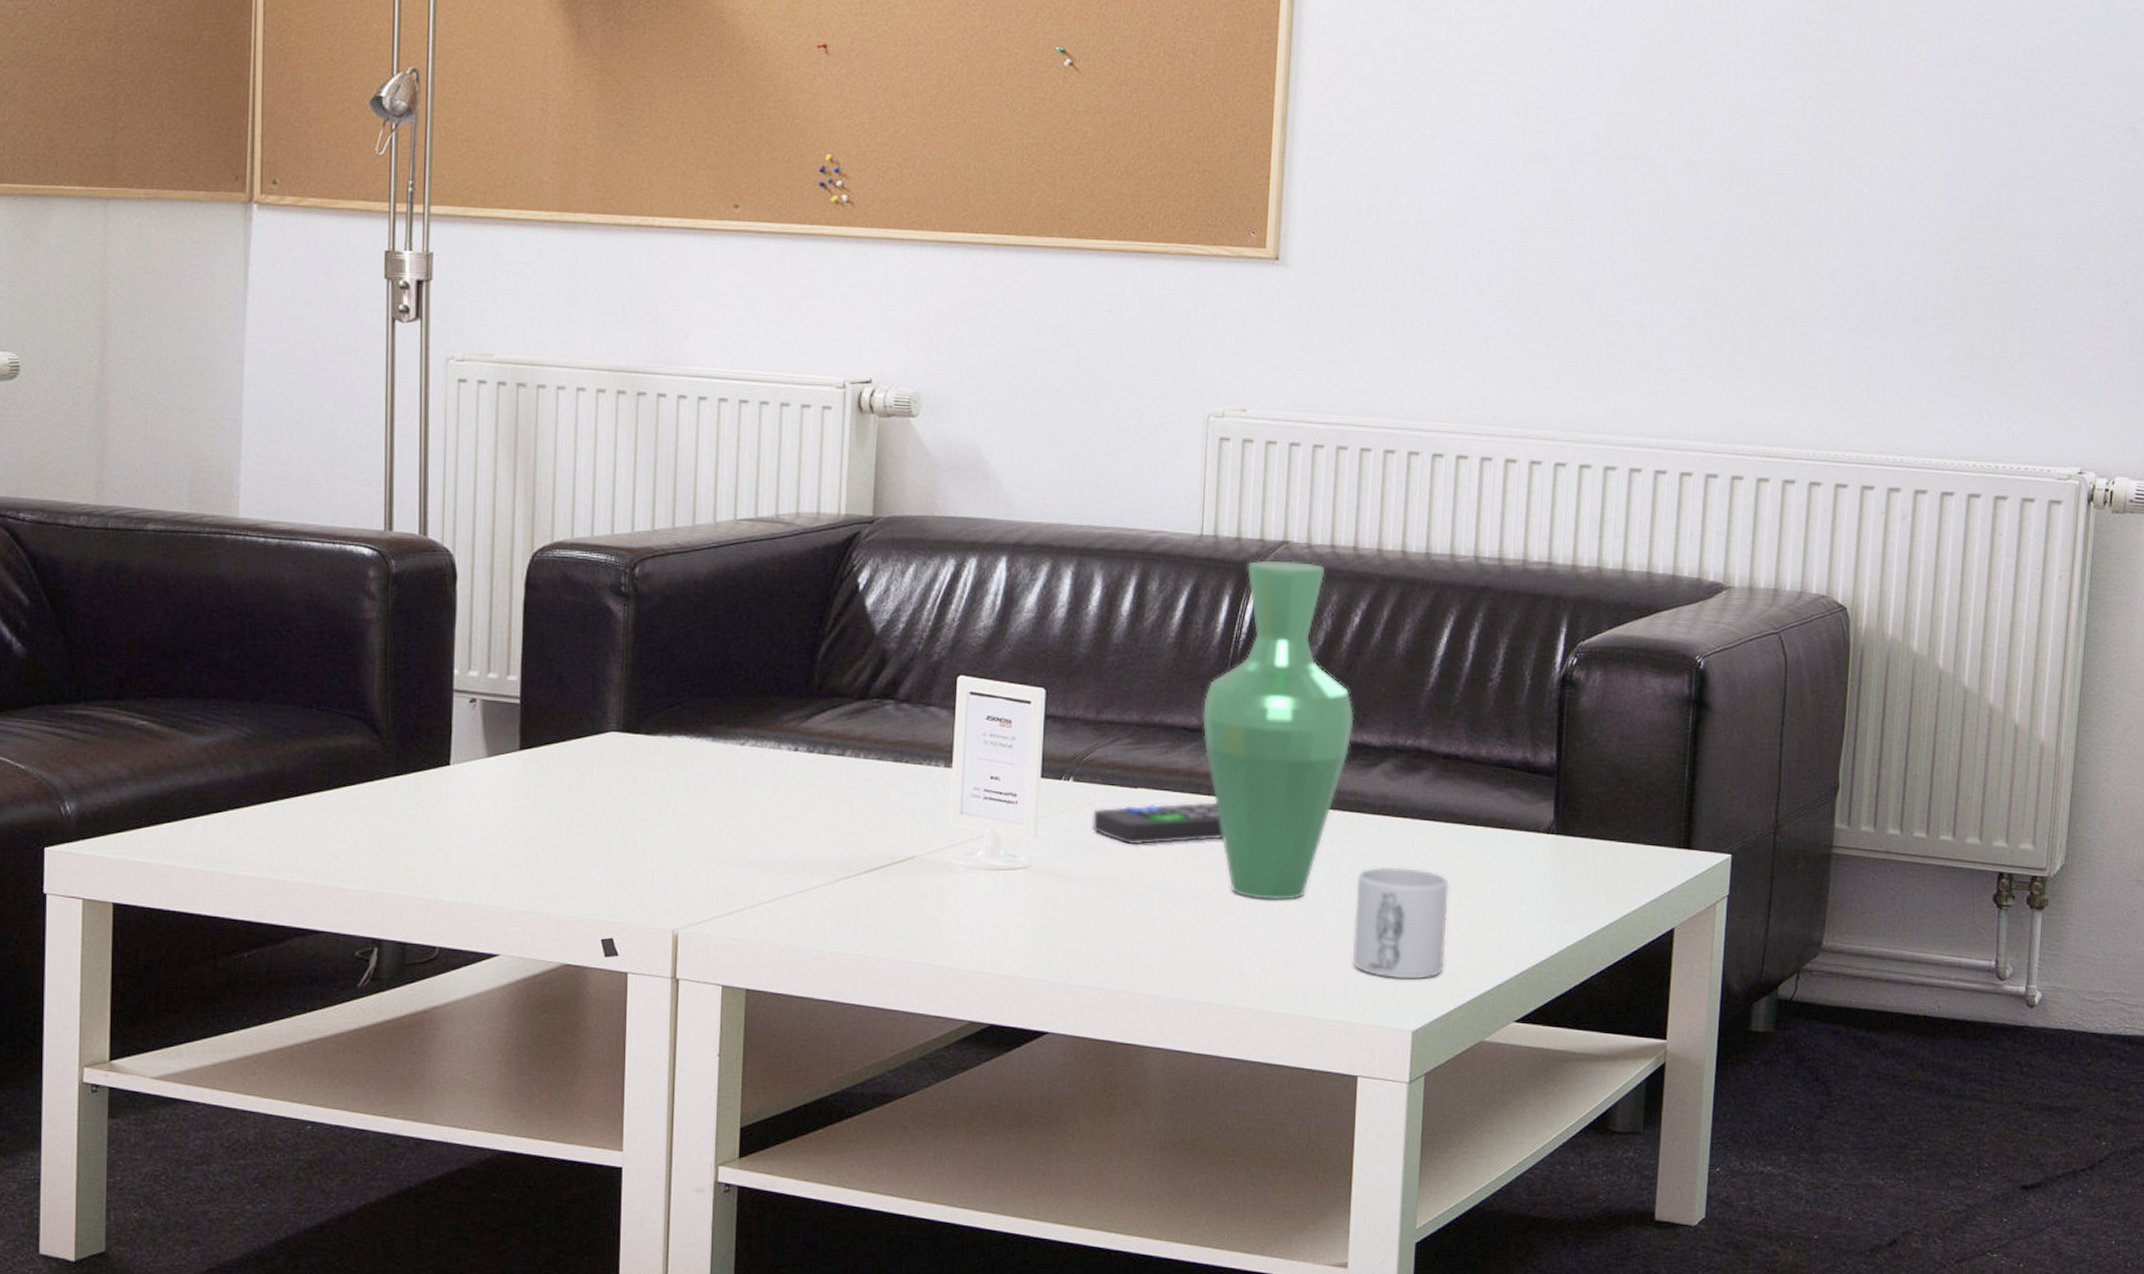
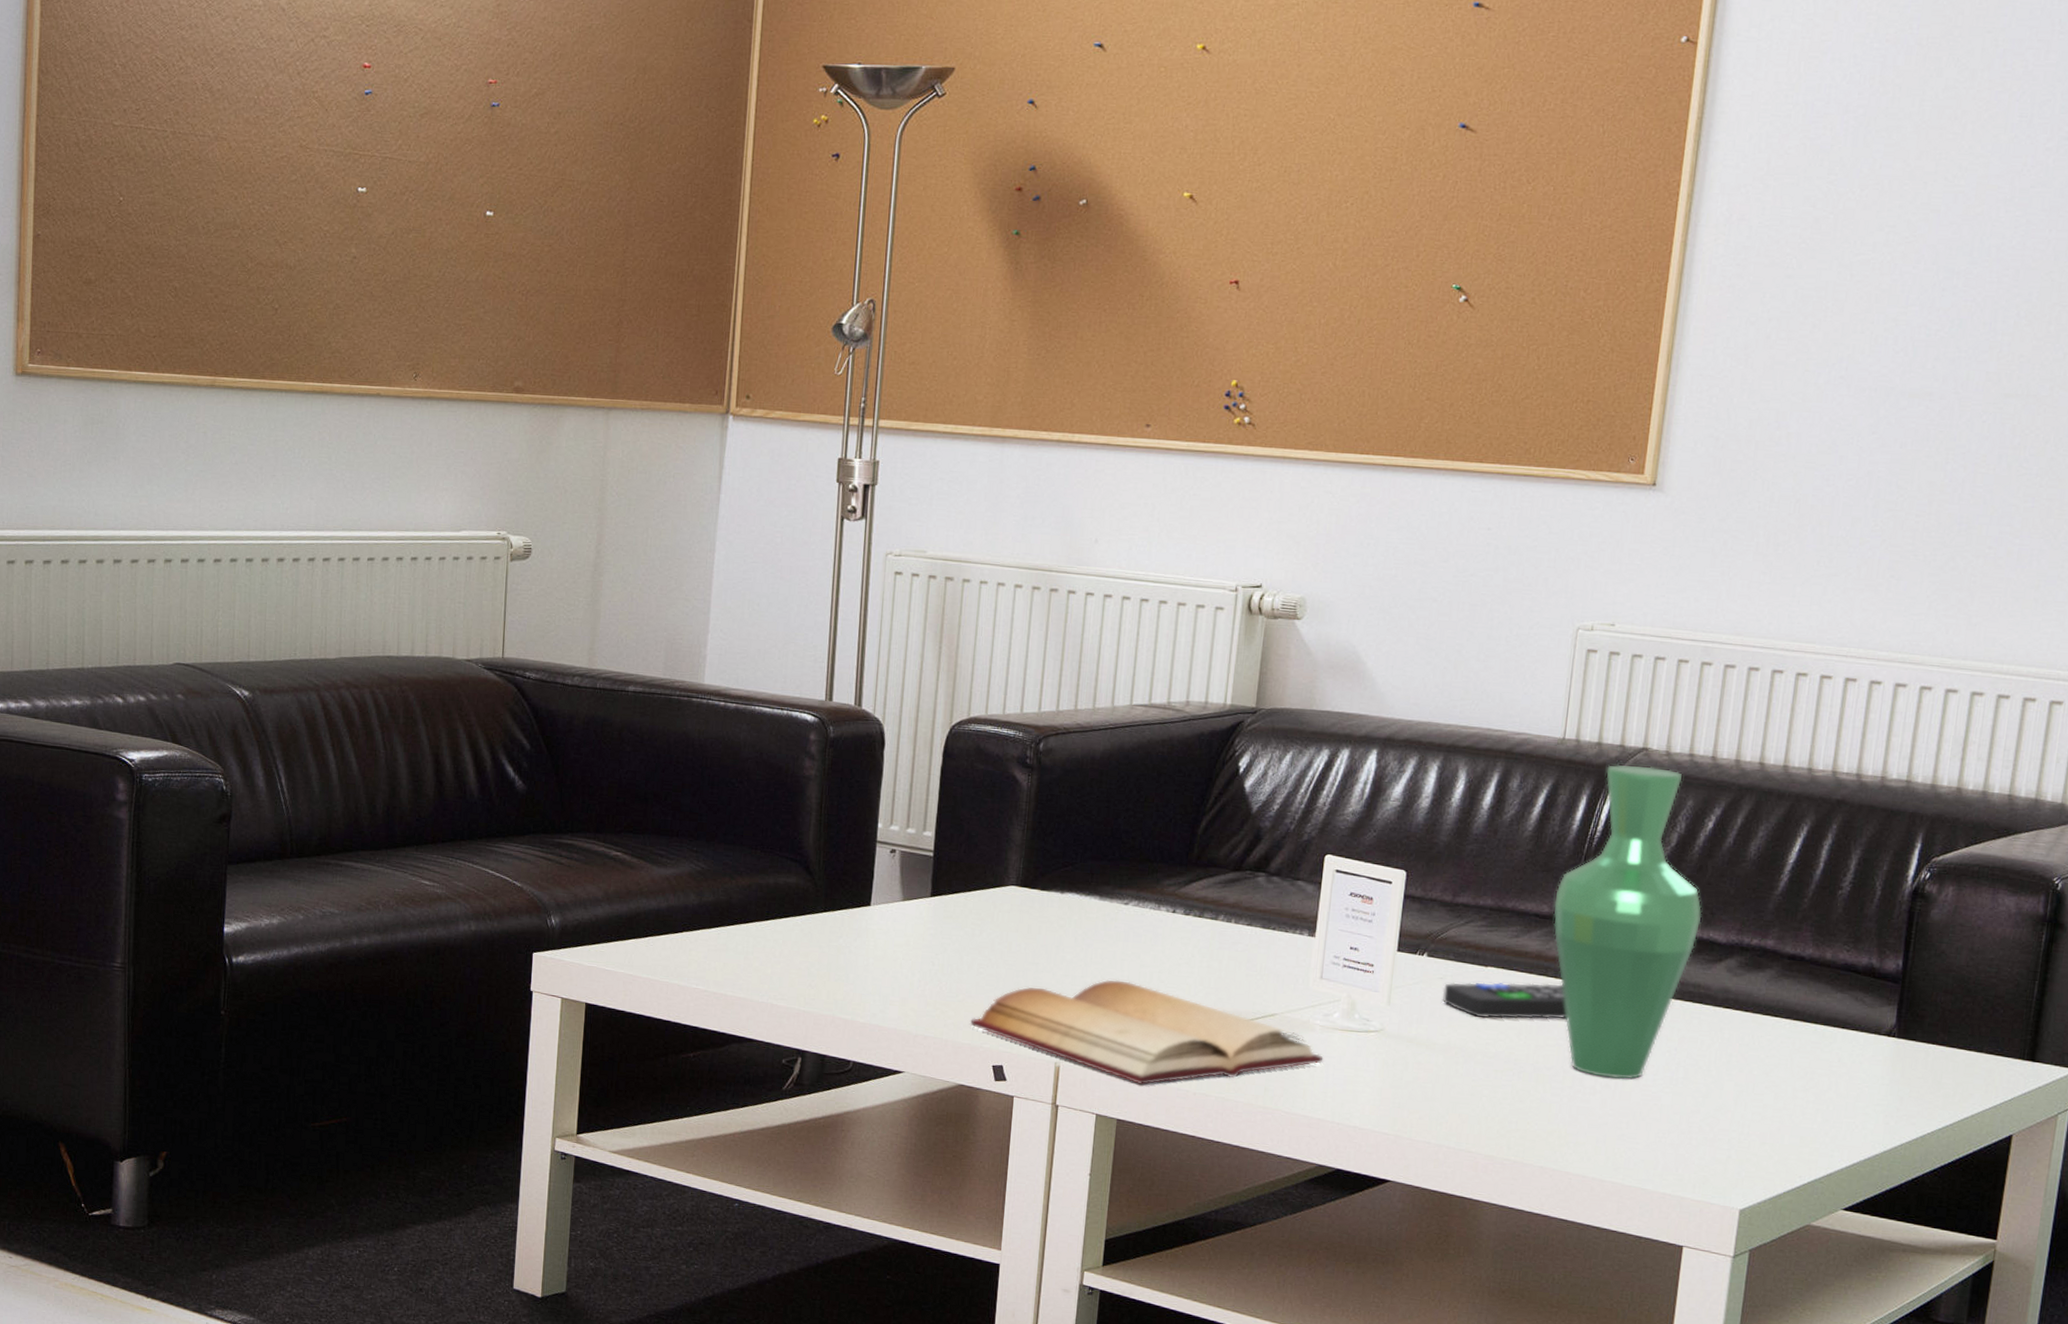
bible: none [573,831,969,949] -> present [970,979,1324,1086]
mug: present [1352,867,1449,979] -> none [1684,1055,1785,1163]

